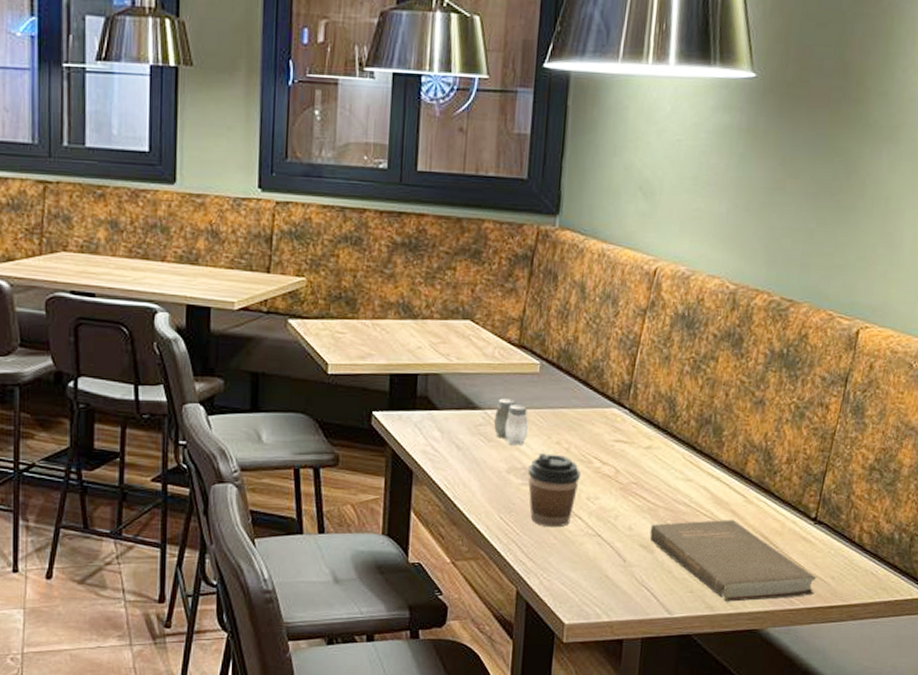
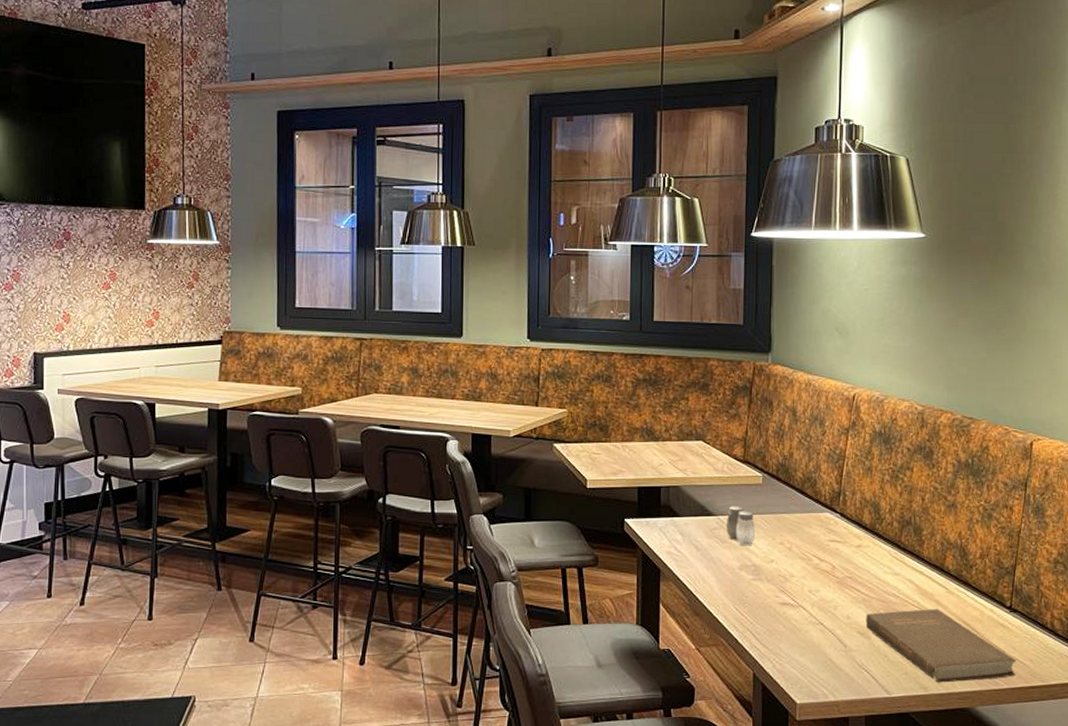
coffee cup: present [528,453,580,528] -> none [757,553,802,617]

